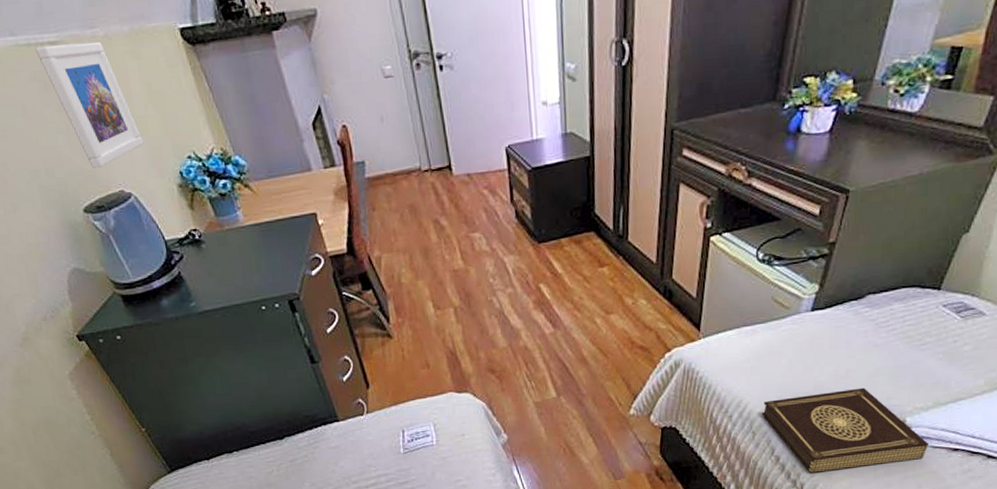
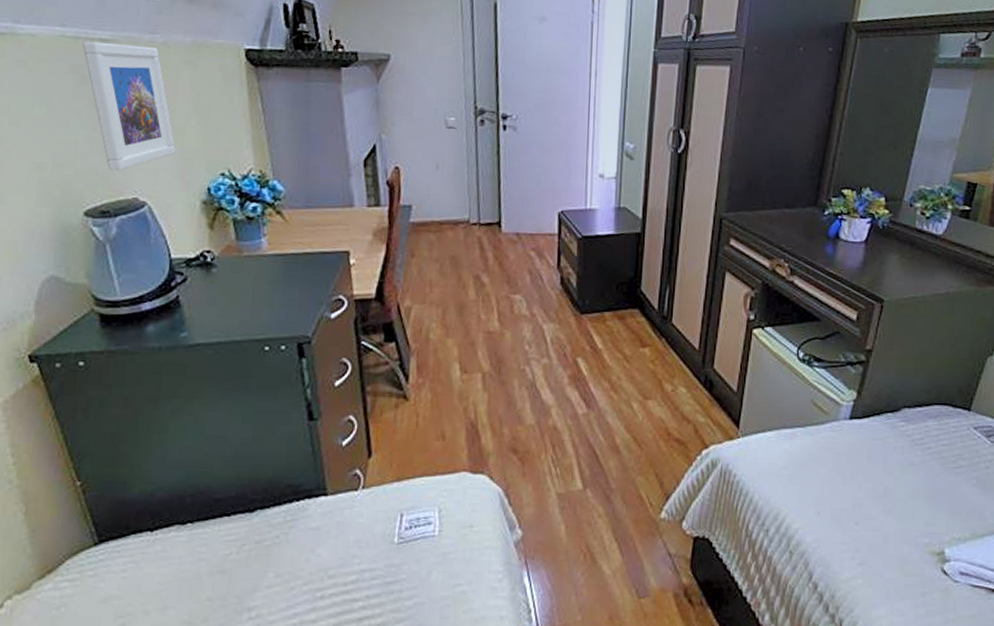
book: present [762,387,928,473] -> none [800,510,968,607]

